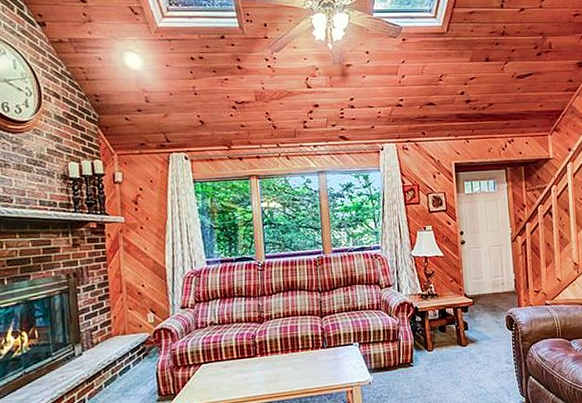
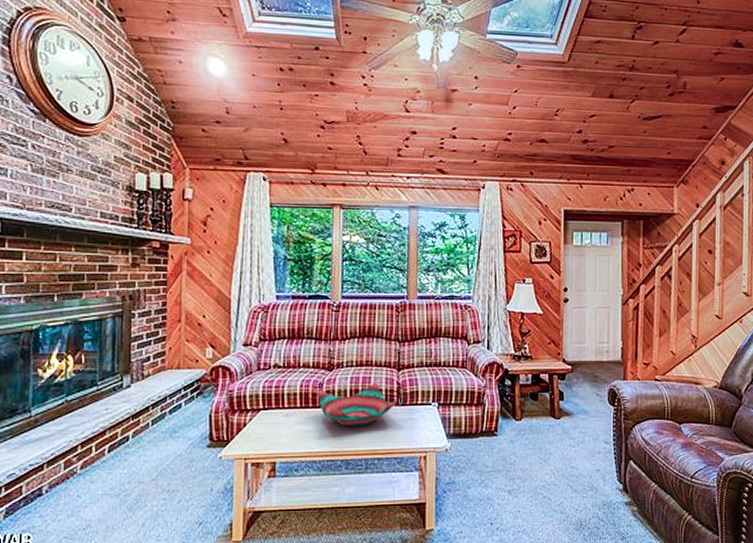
decorative bowl: none [252,330,323,372] -> present [318,382,397,428]

